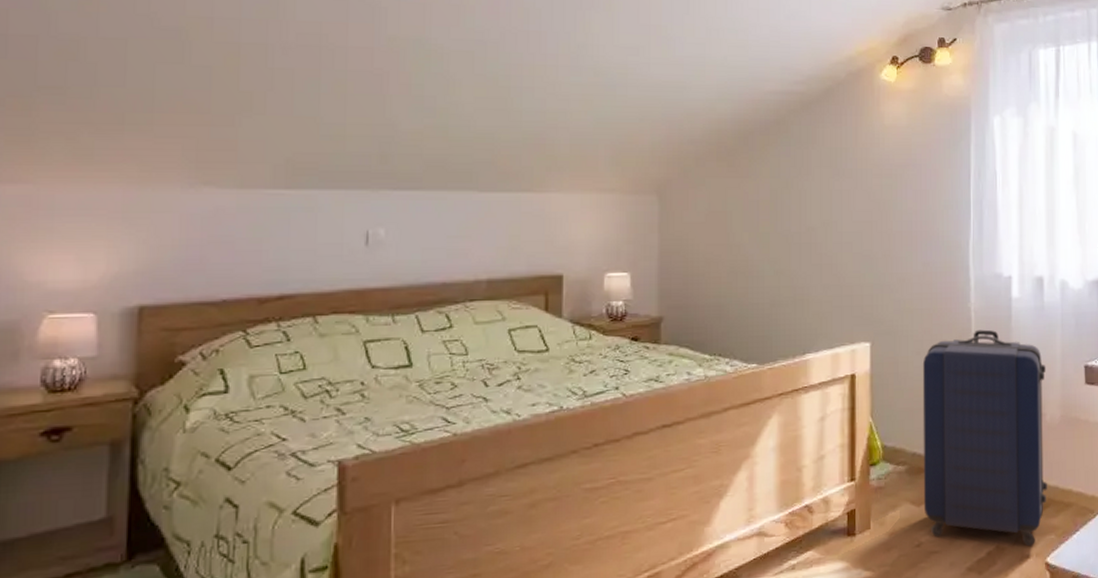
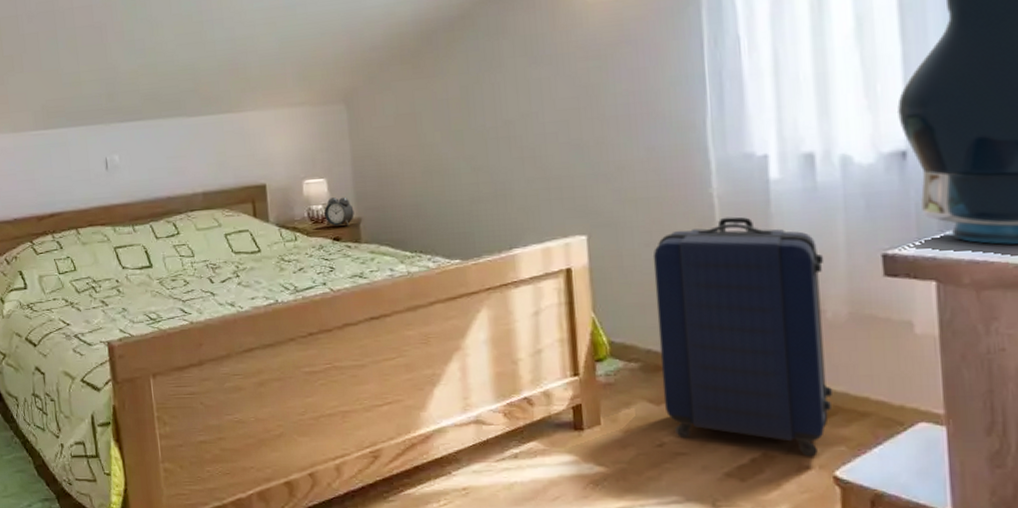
alarm clock: none [624,293,656,326] -> present [324,197,354,227]

